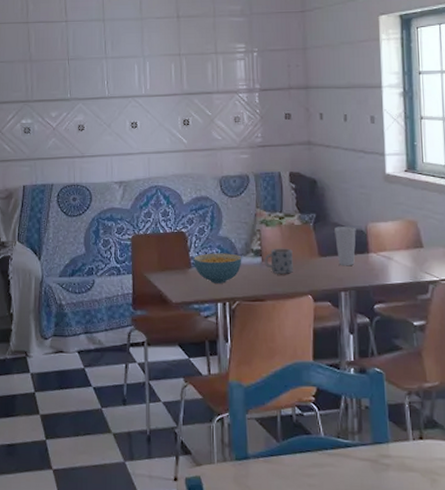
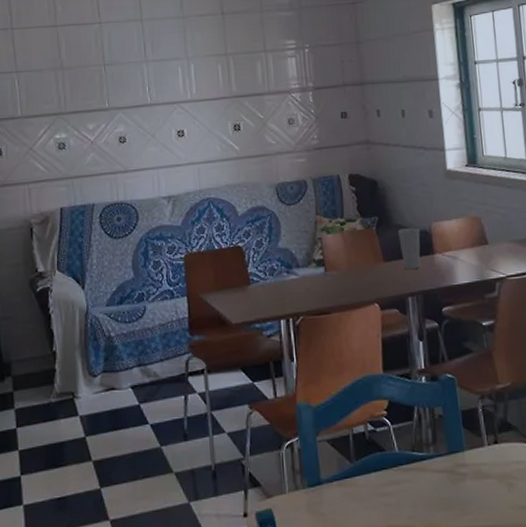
cereal bowl: present [194,253,242,284] -> none [252,265,304,299]
mug: present [264,248,293,274] -> none [327,255,358,284]

